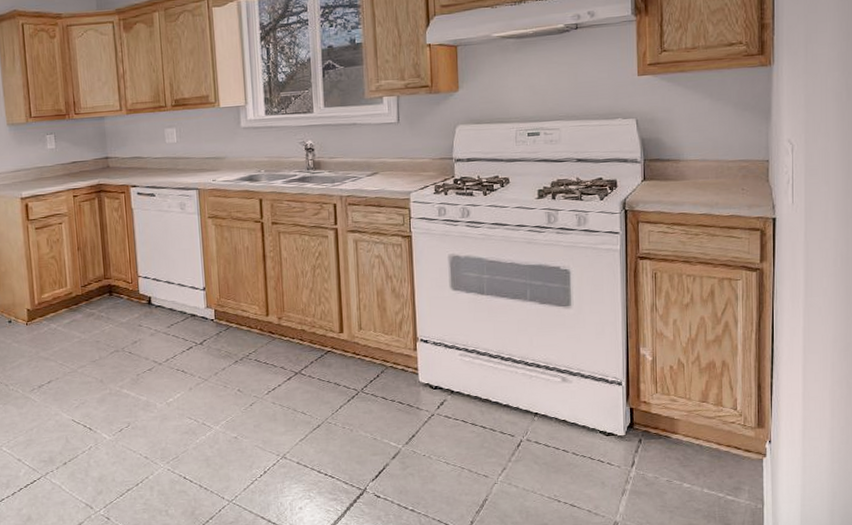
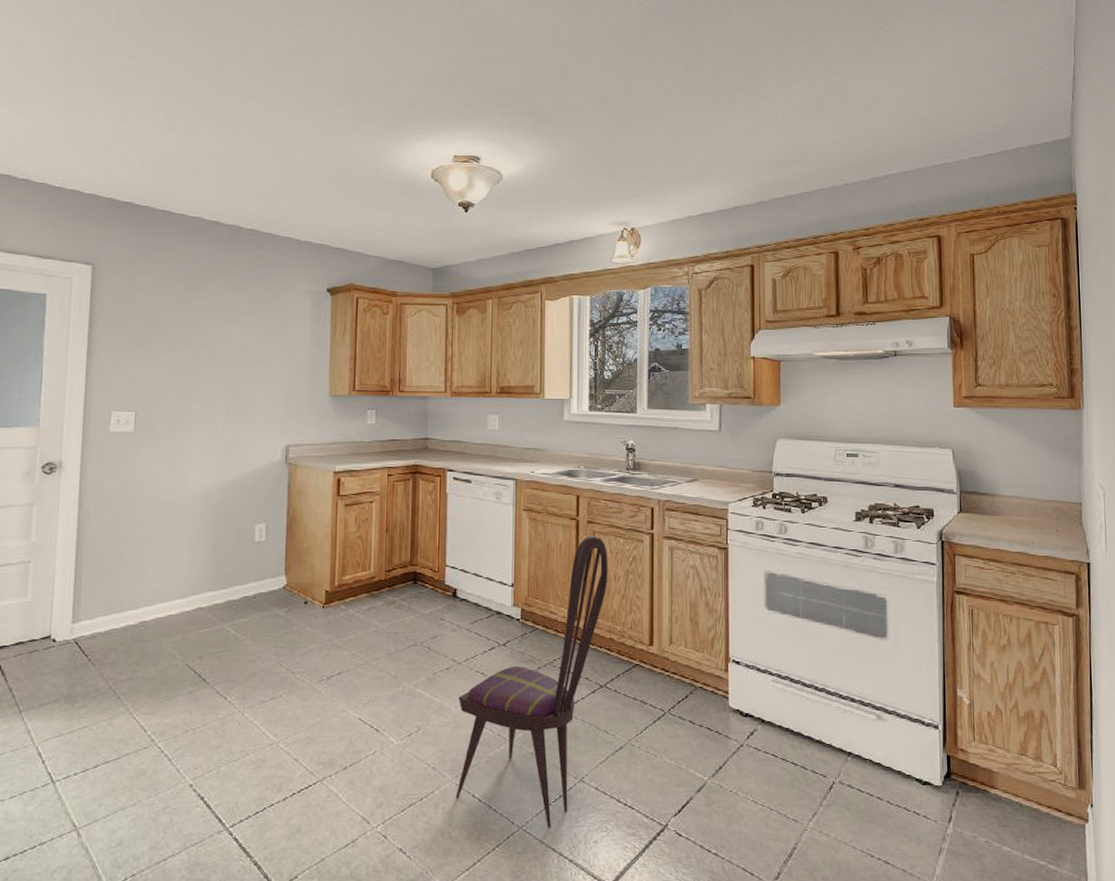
dining chair: none [163,235,296,500] -> present [455,535,608,828]

